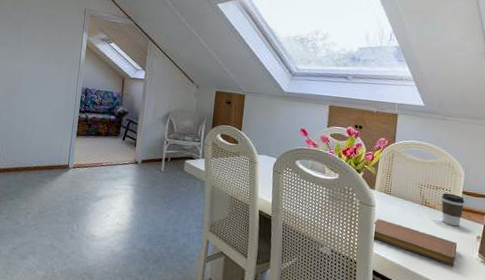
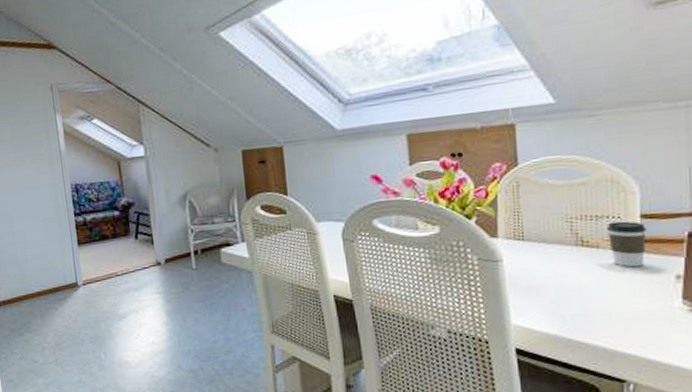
notebook: present [372,219,457,265] -> none [504,277,644,323]

